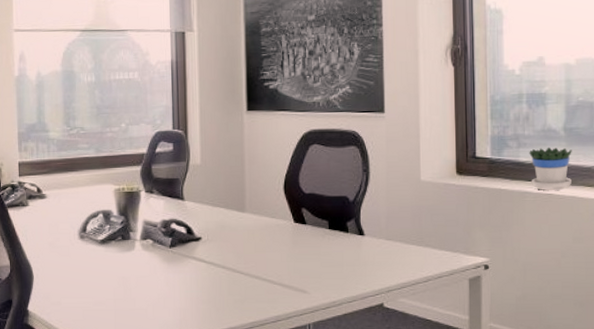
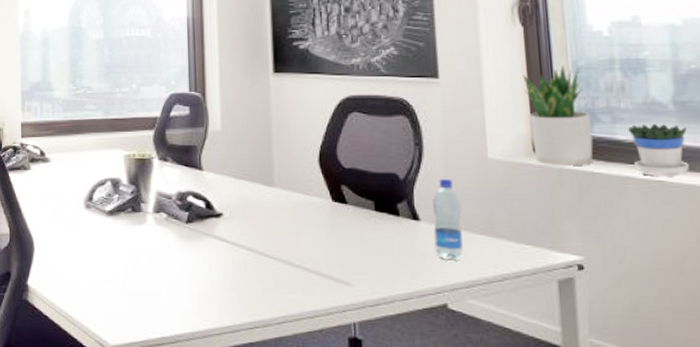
bottle: none [375,199,398,267] -> present [433,178,463,261]
planter: none [451,99,502,185] -> present [523,65,593,167]

